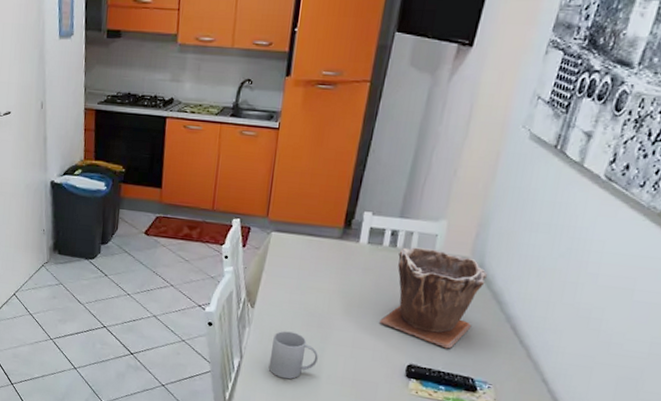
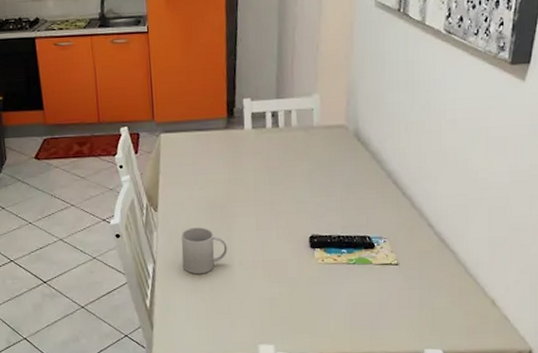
plant pot: present [380,247,488,349] -> none [277,123,364,214]

